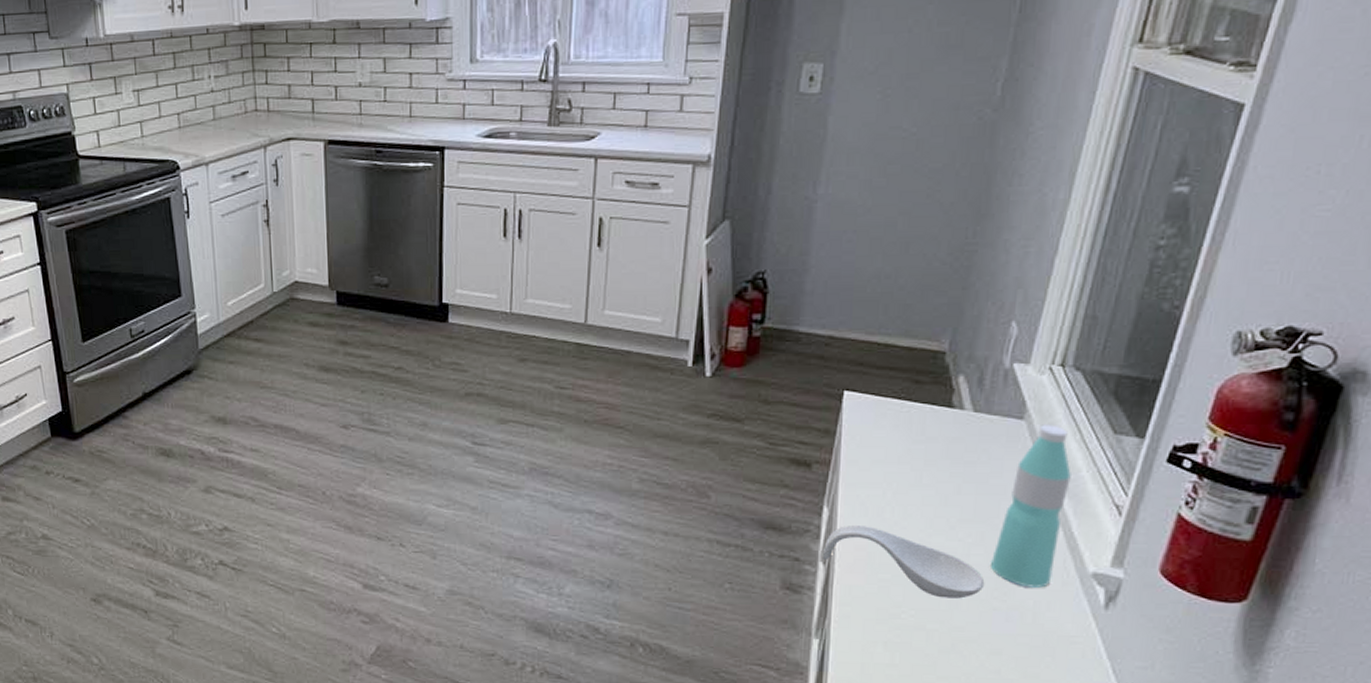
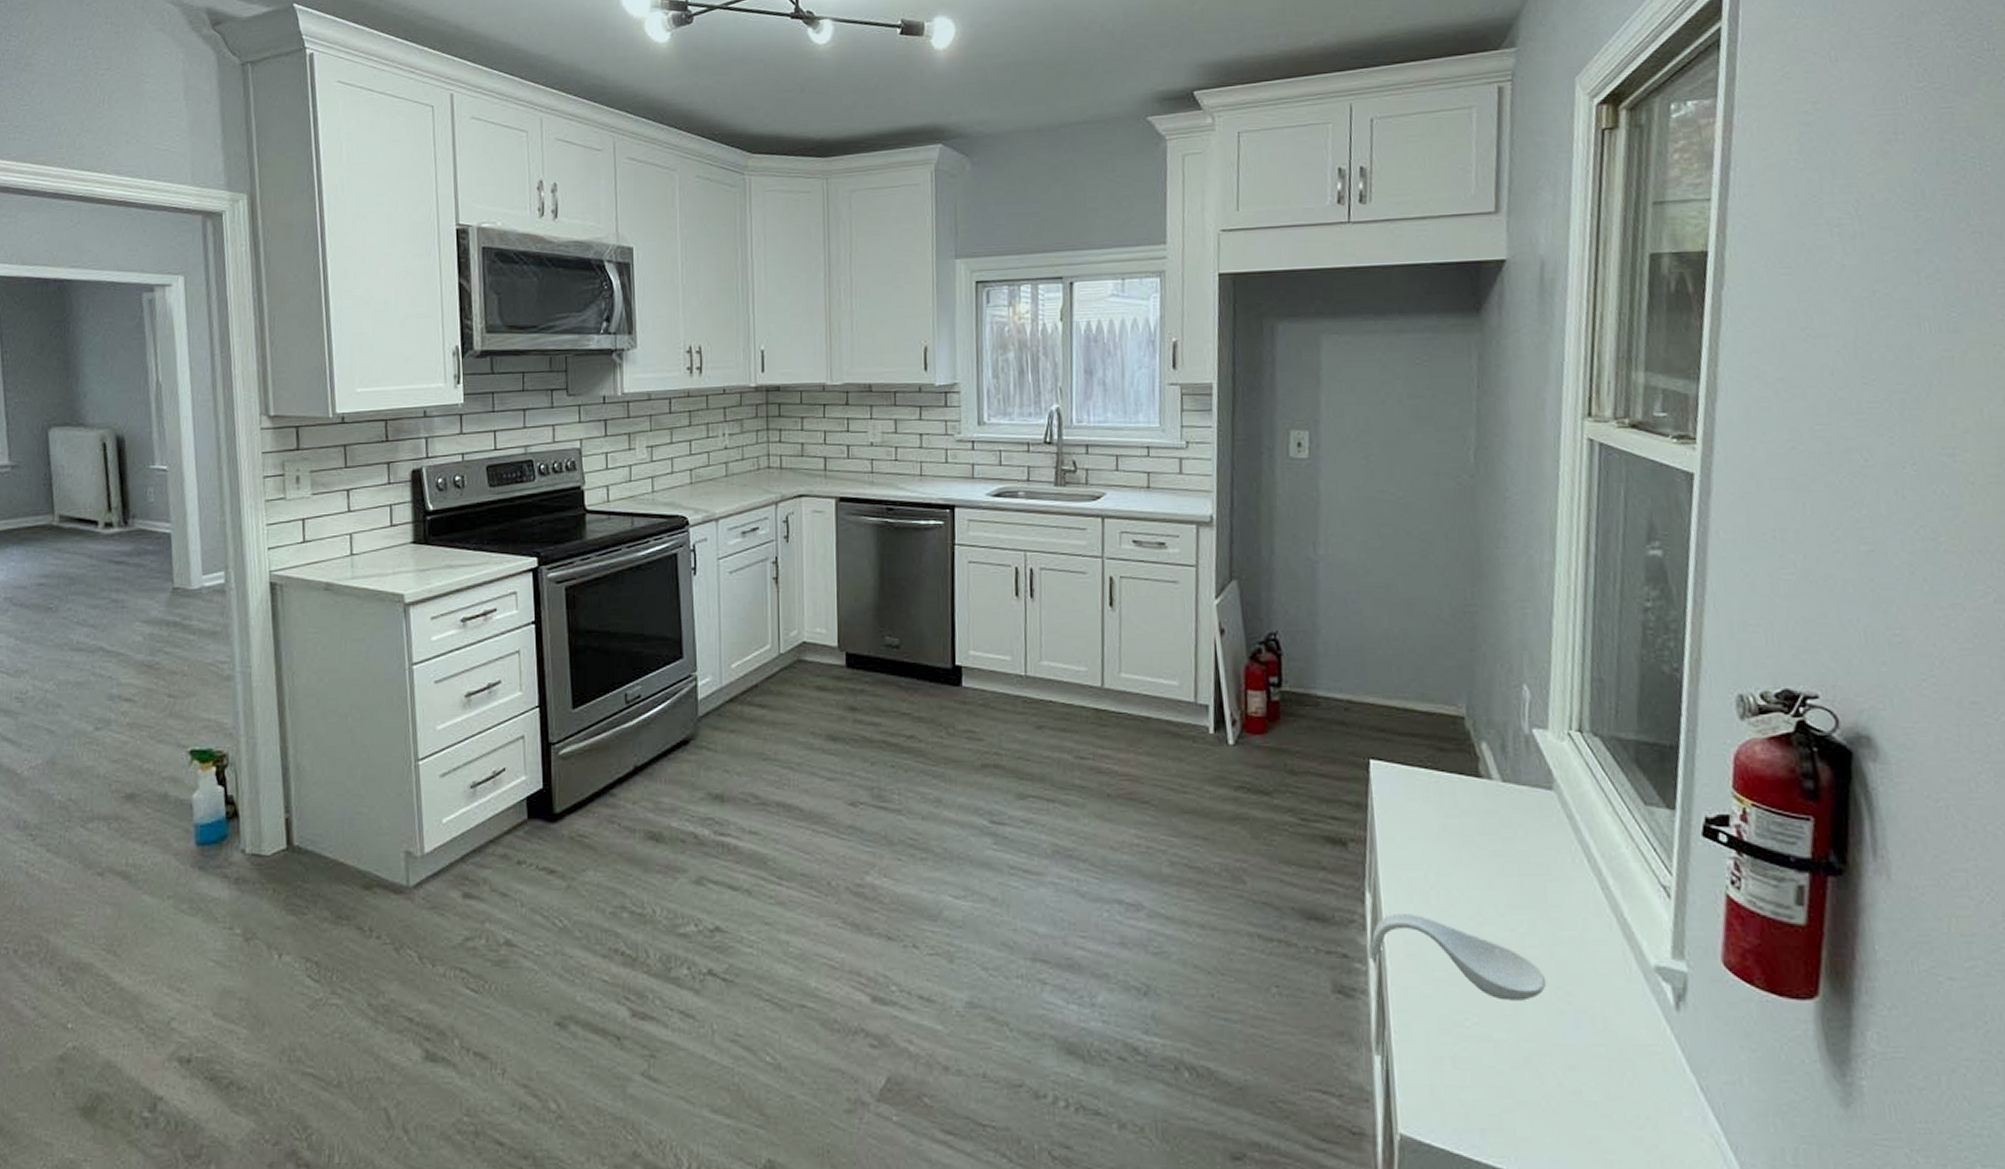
water bottle: present [991,424,1071,588] -> none [1548,795,1614,985]

